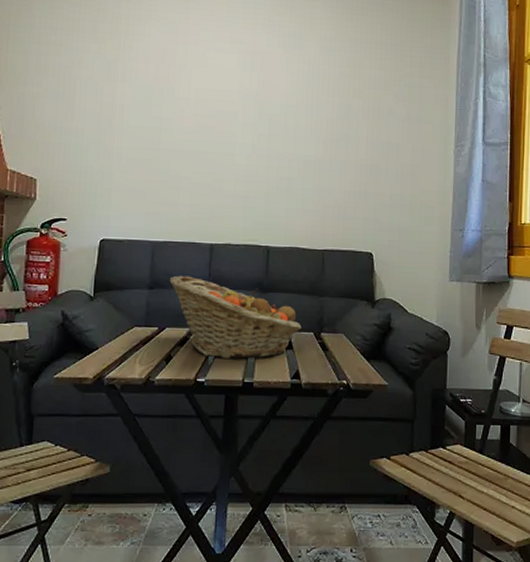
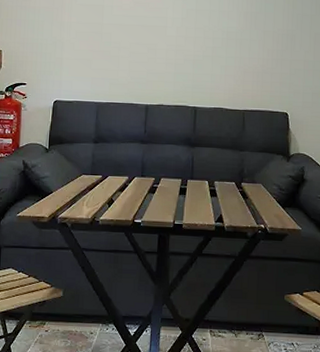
fruit basket: present [169,275,302,360] -> none [111,132,224,204]

